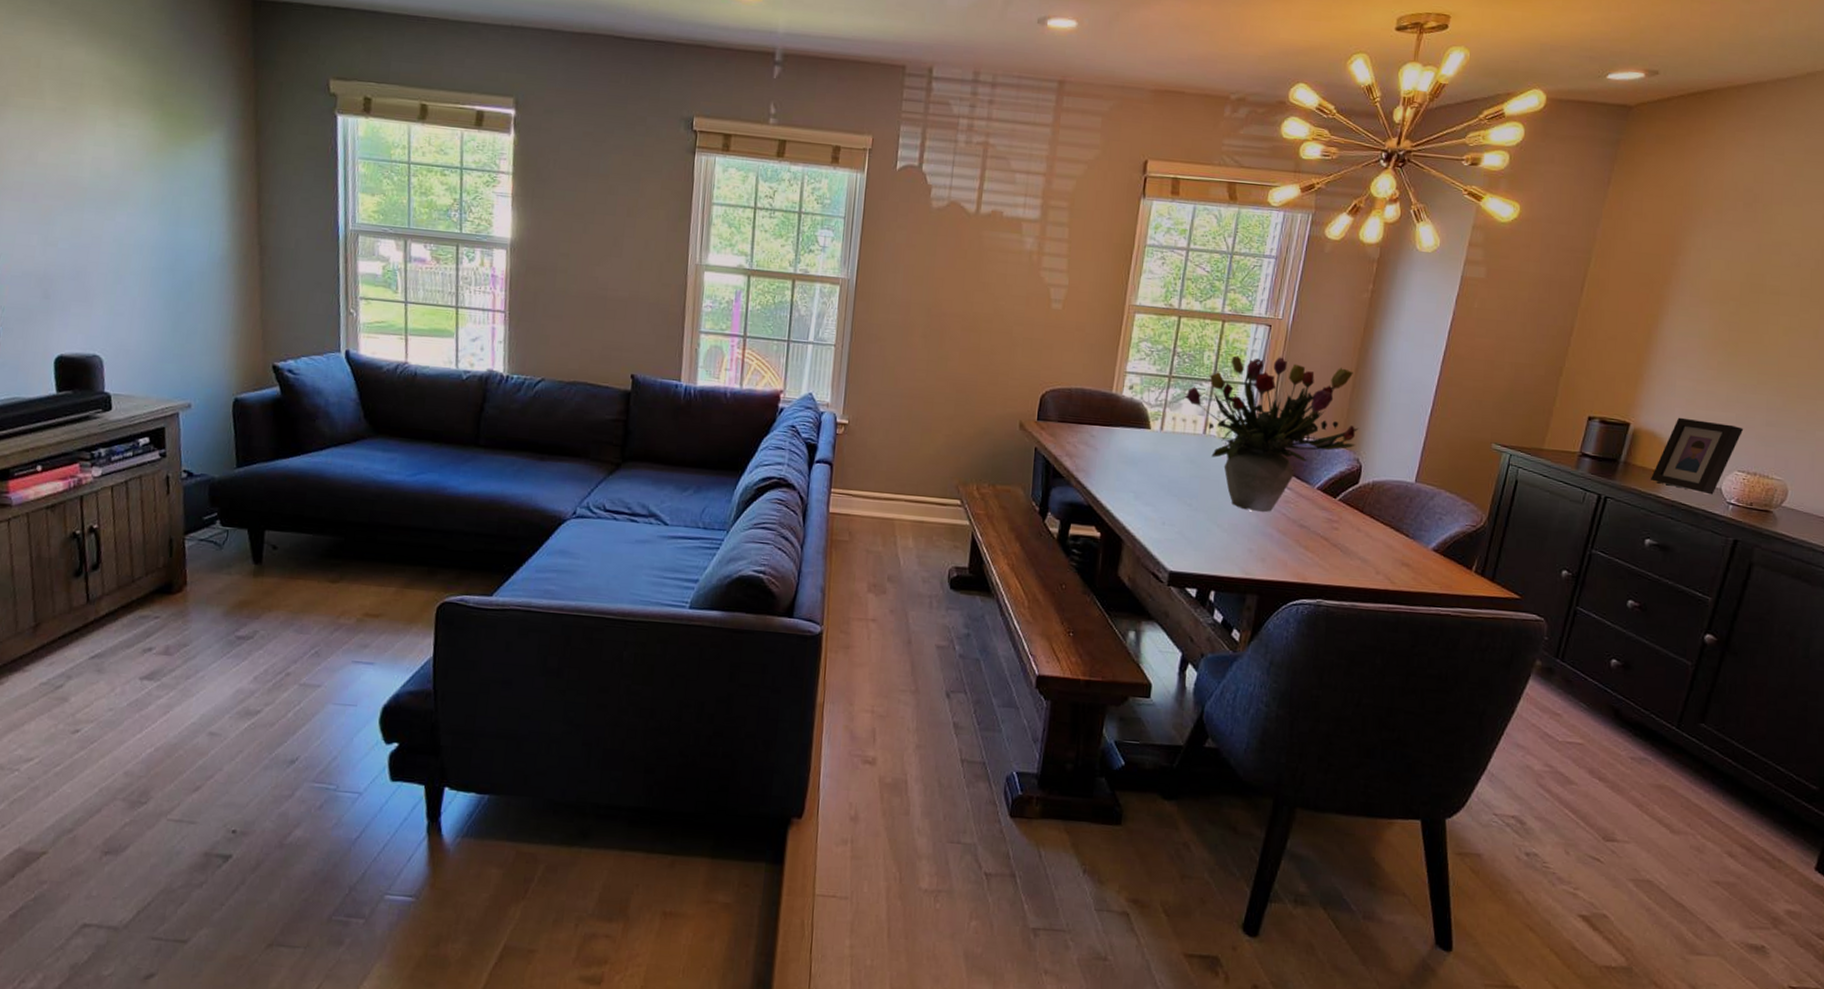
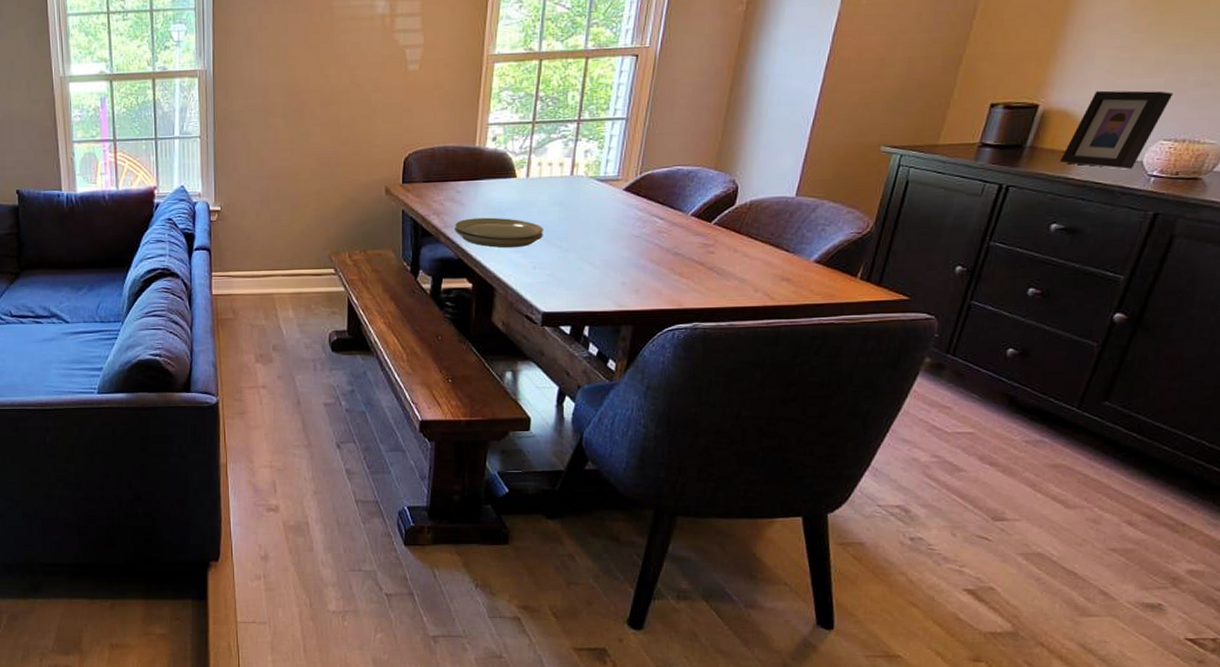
plate: none [1086,464,1174,501] -> present [455,217,543,248]
flower arrangement: present [1185,355,1359,513] -> none [551,87,735,246]

